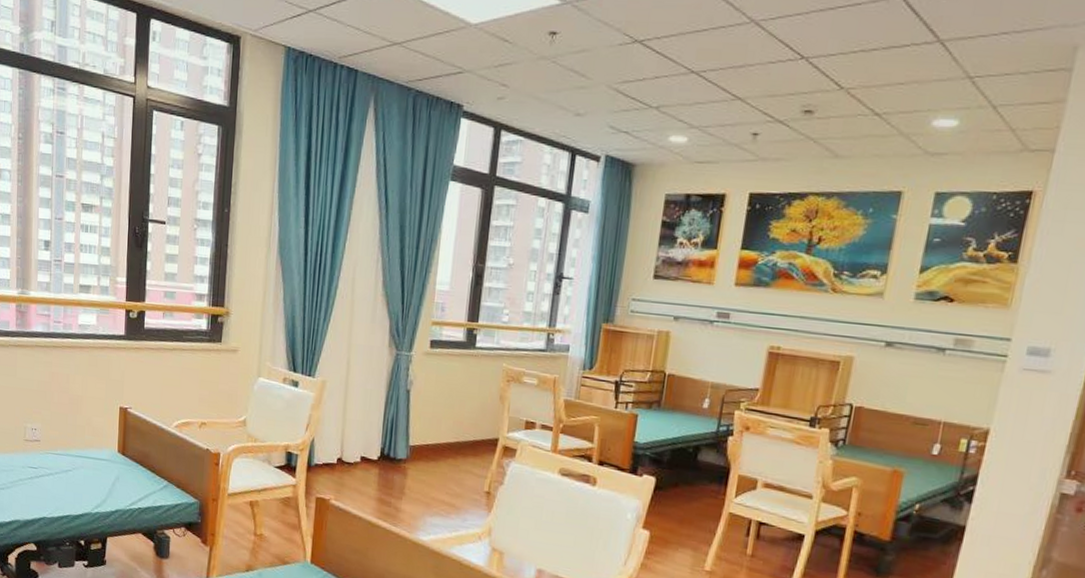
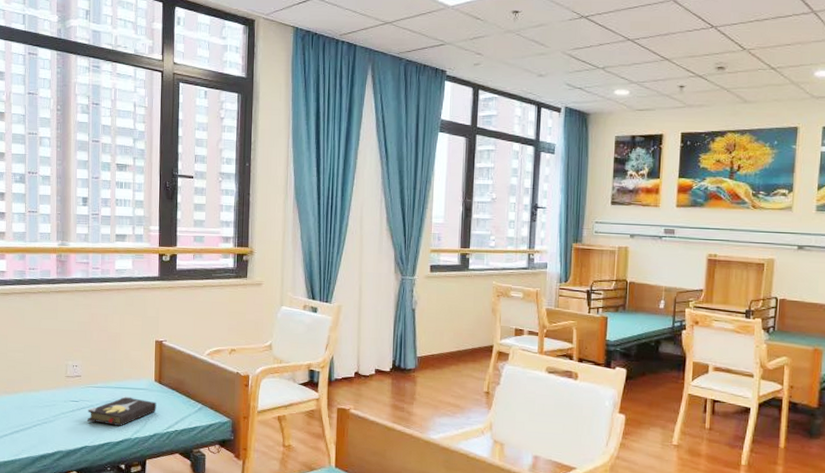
hardback book: none [46,466,119,499] -> present [88,396,157,426]

